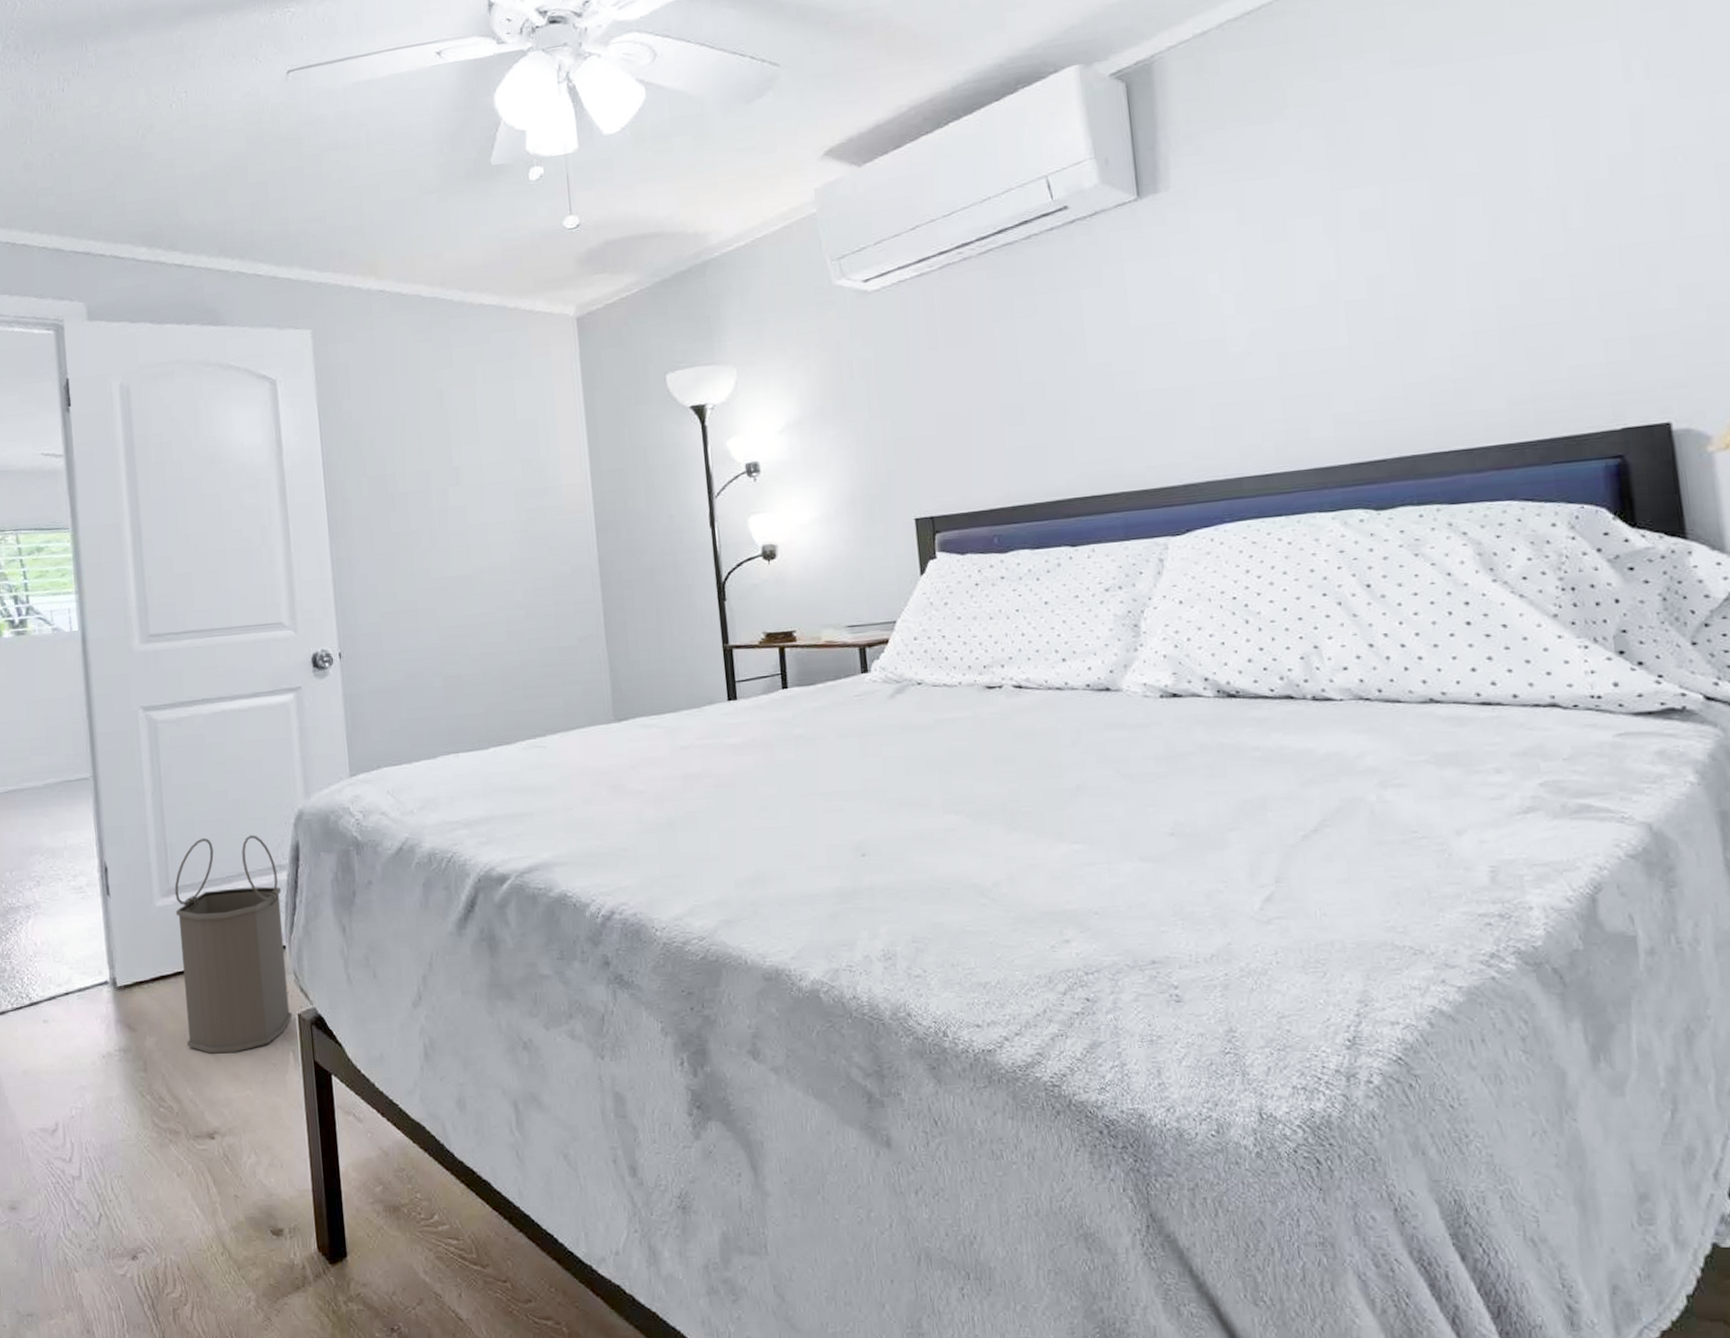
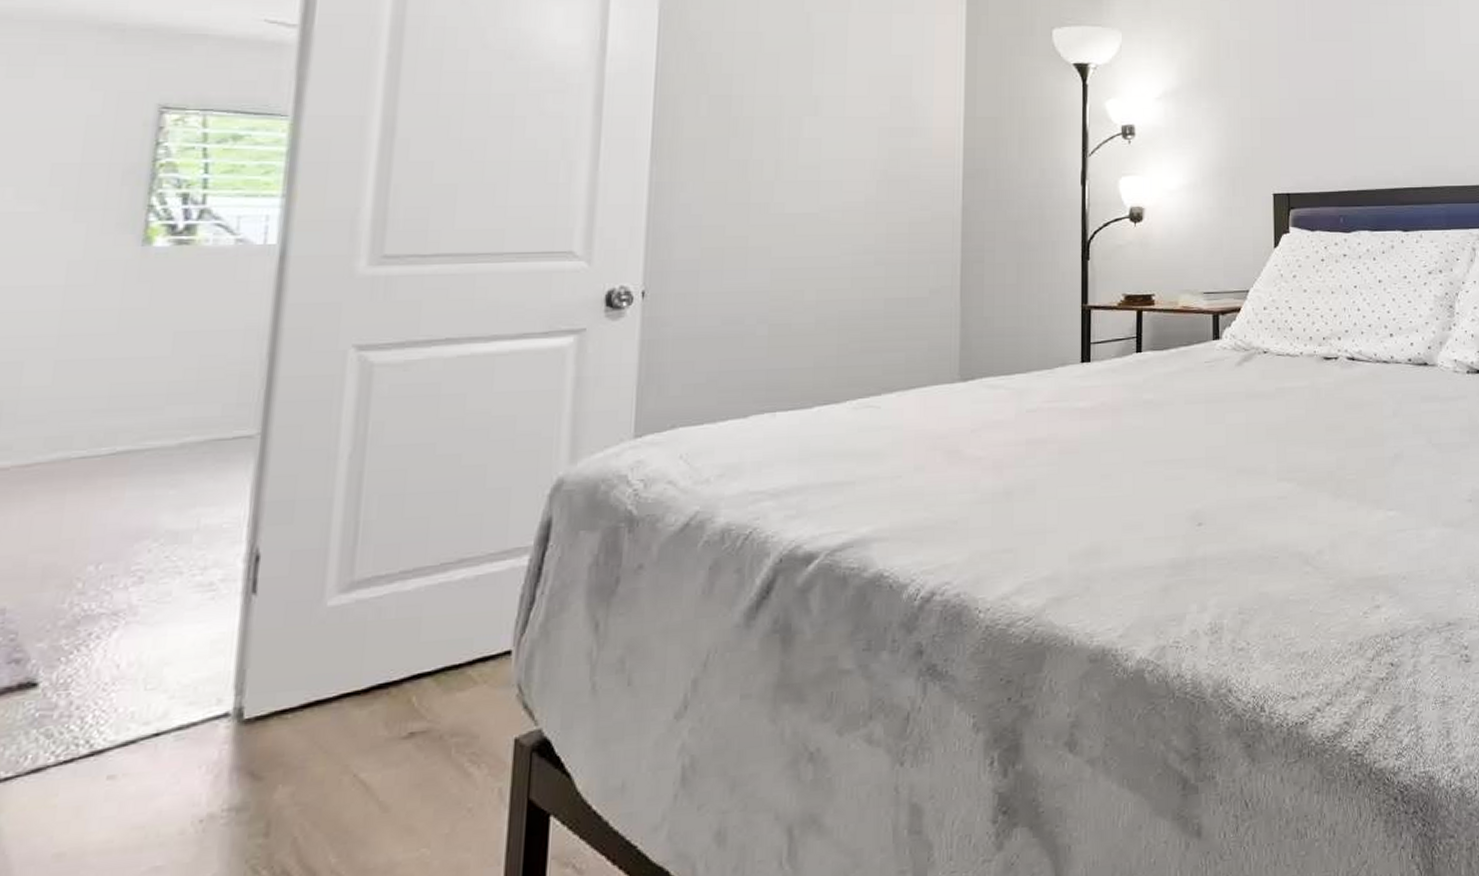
basket: present [174,835,292,1054] -> none [341,509,518,803]

